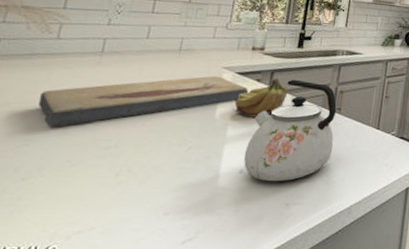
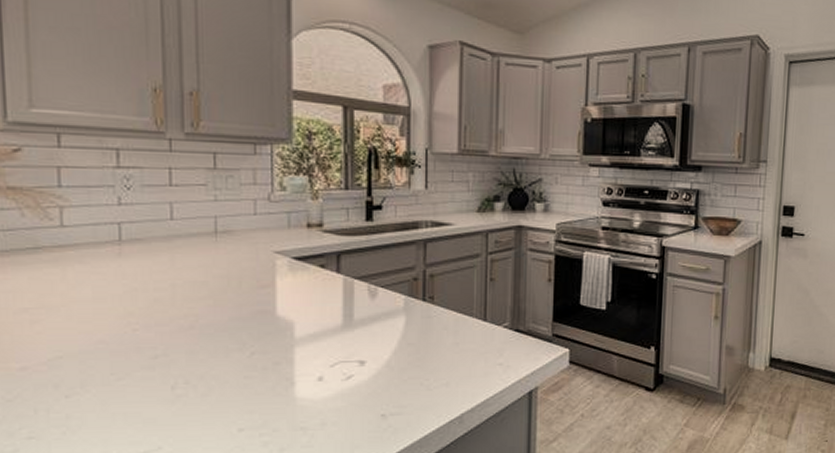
fish fossil: present [38,76,248,128] -> none [60,263,311,336]
fruit: present [232,78,288,117] -> none [296,262,363,313]
kettle: present [243,79,337,182] -> none [320,262,430,390]

